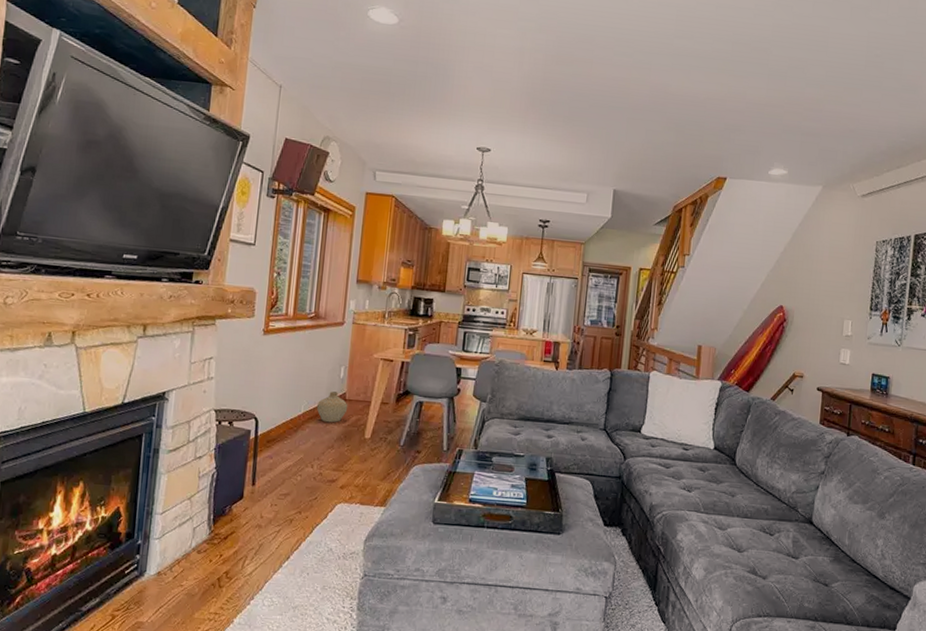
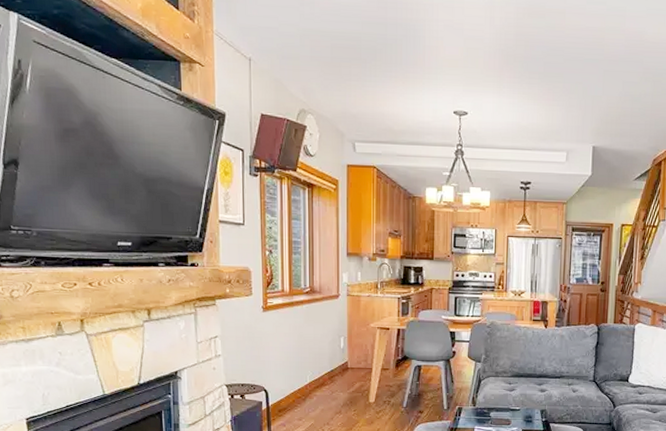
ceramic jug: present [316,391,348,423] -> none [321,361,351,390]

